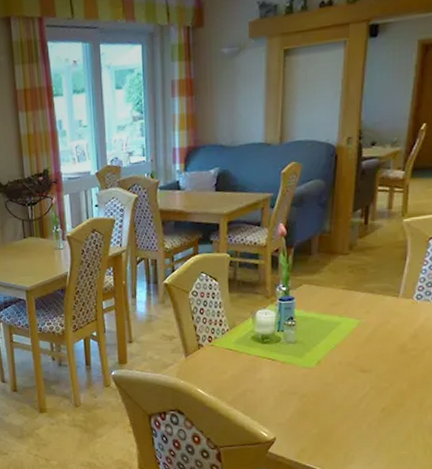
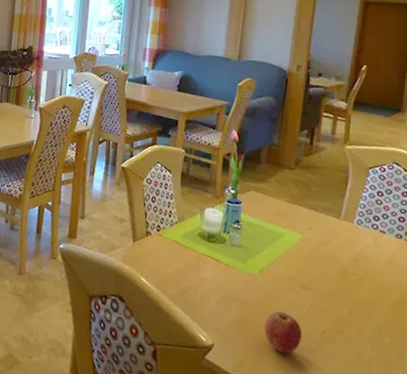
apple: none [325,397,362,435] -> present [264,311,302,354]

